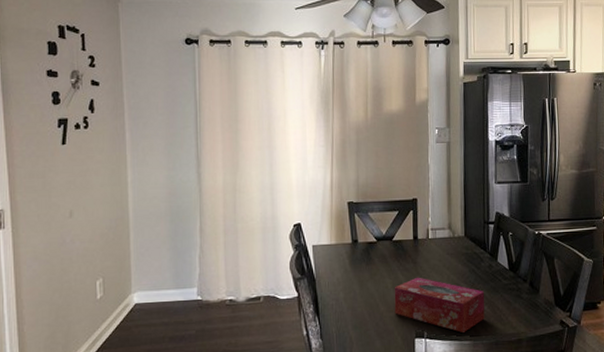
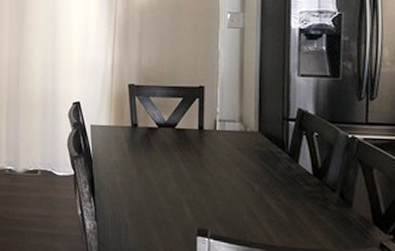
tissue box: present [394,277,485,333] -> none [175,170,282,239]

